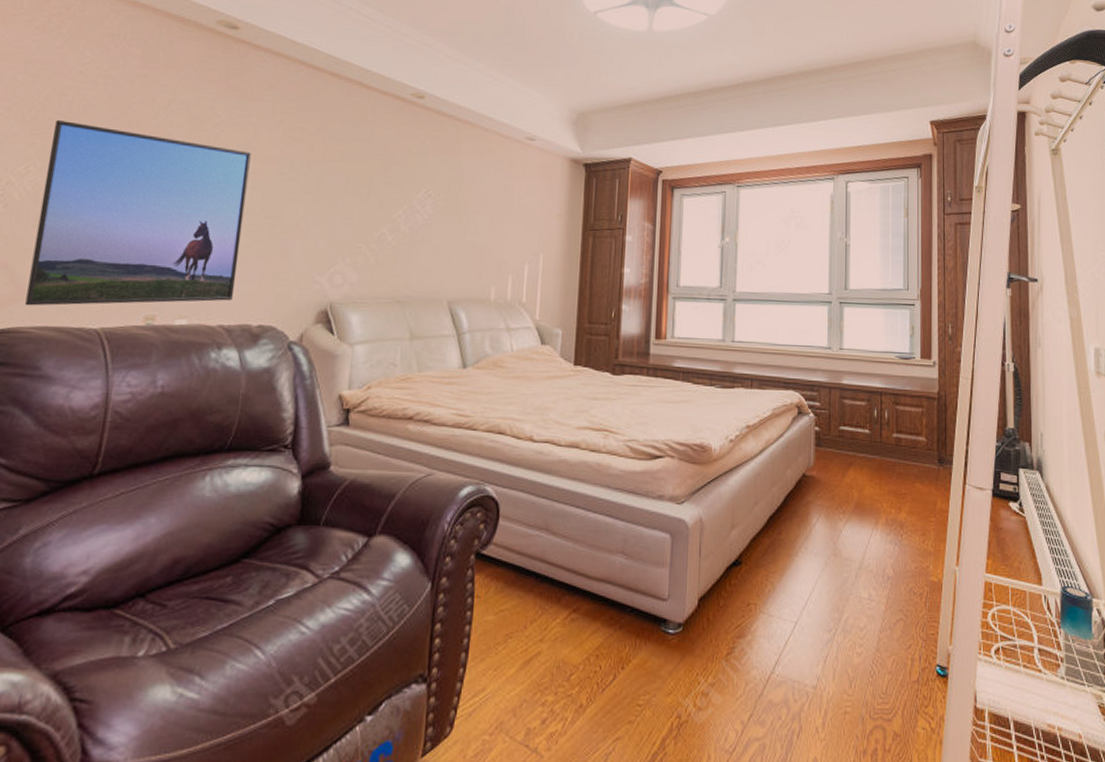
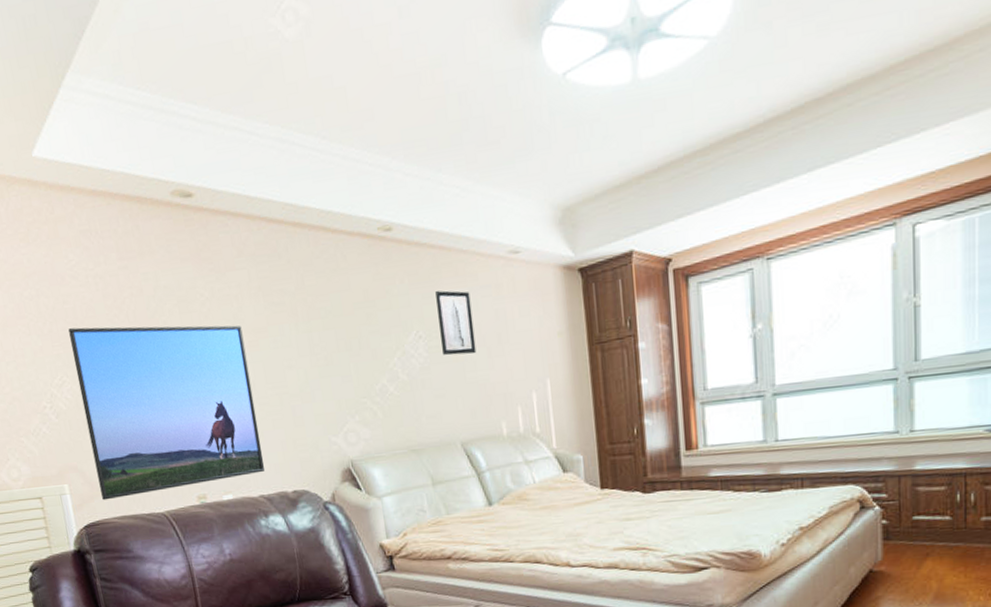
wall art: none [448,158,484,220] -> present [435,290,477,356]

